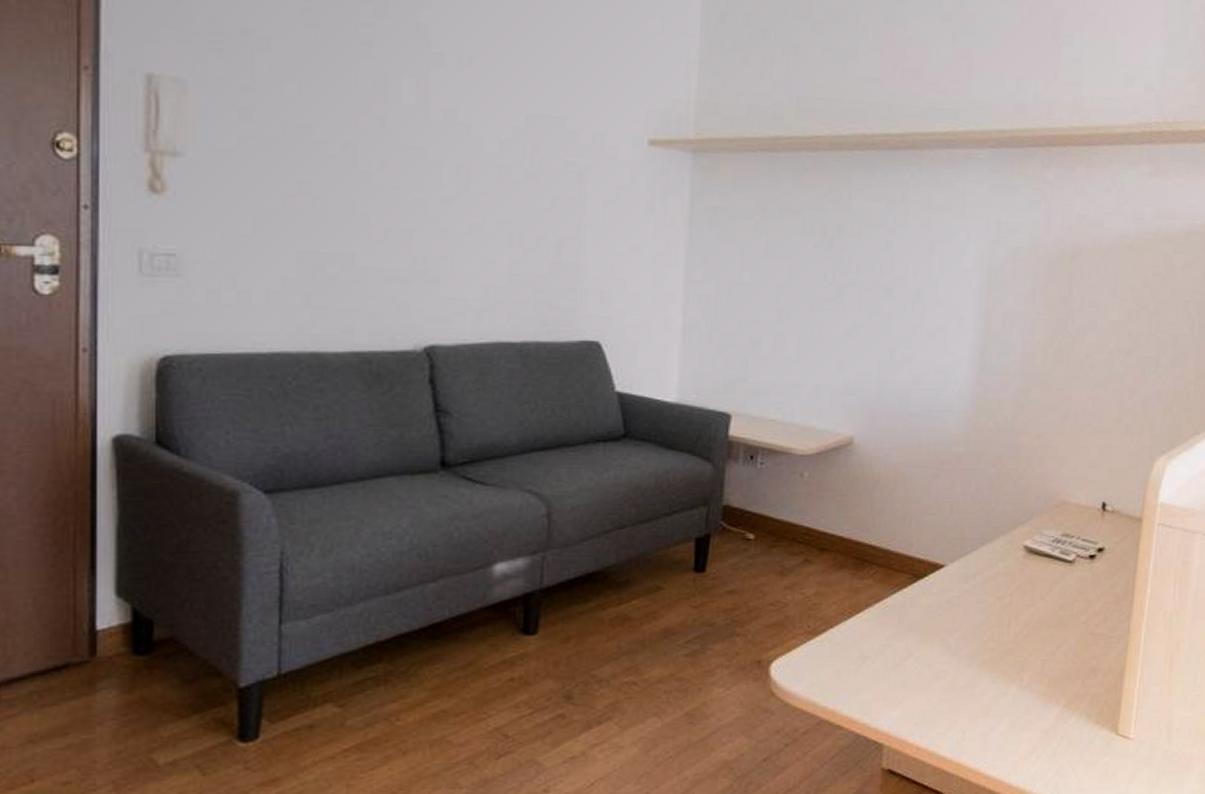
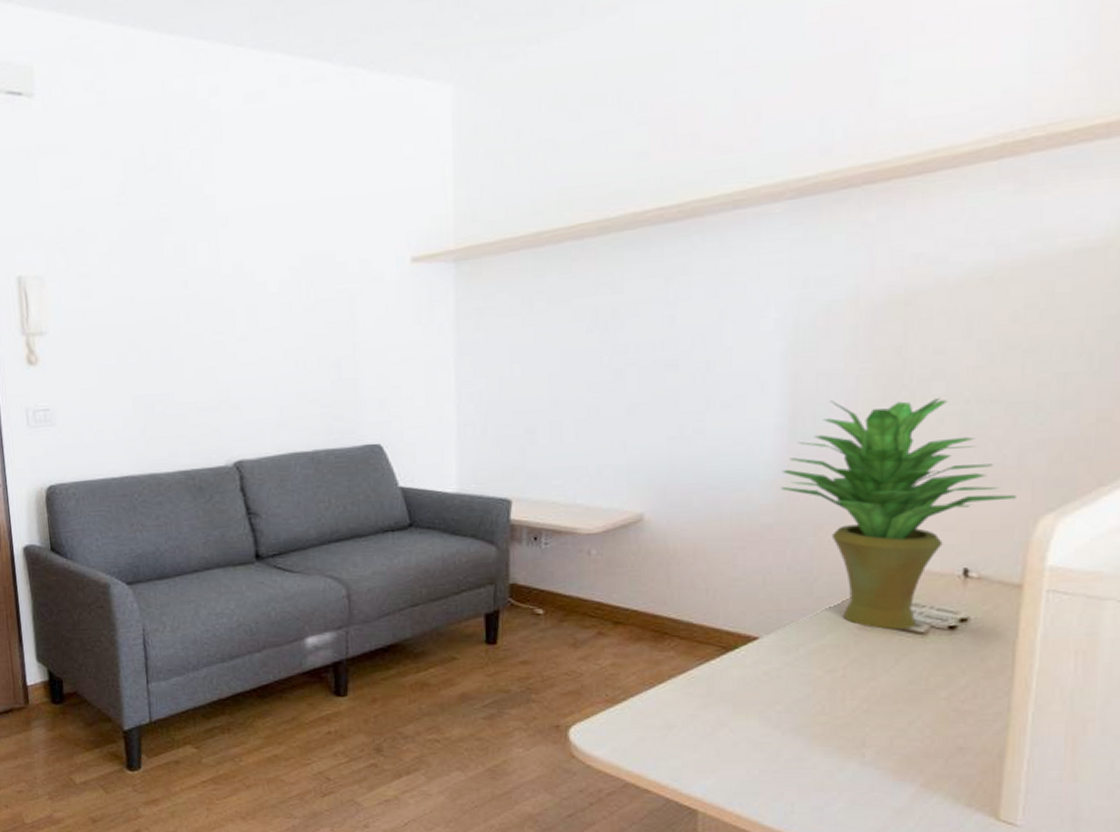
potted plant: none [969,339,1141,558] -> present [780,397,1016,629]

